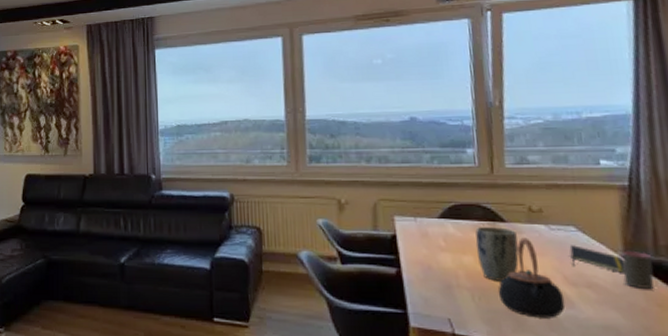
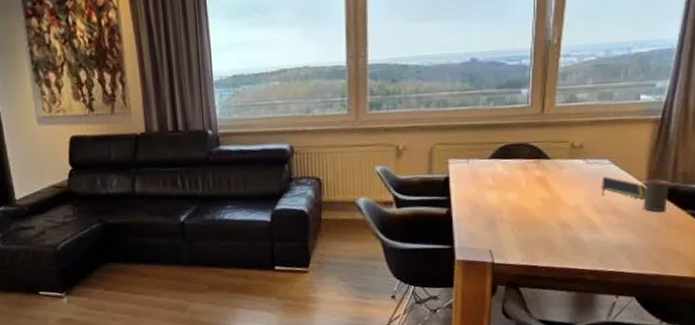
plant pot: present [475,226,519,281] -> none [520,163,557,214]
teapot: present [498,237,566,318] -> none [535,172,591,244]

